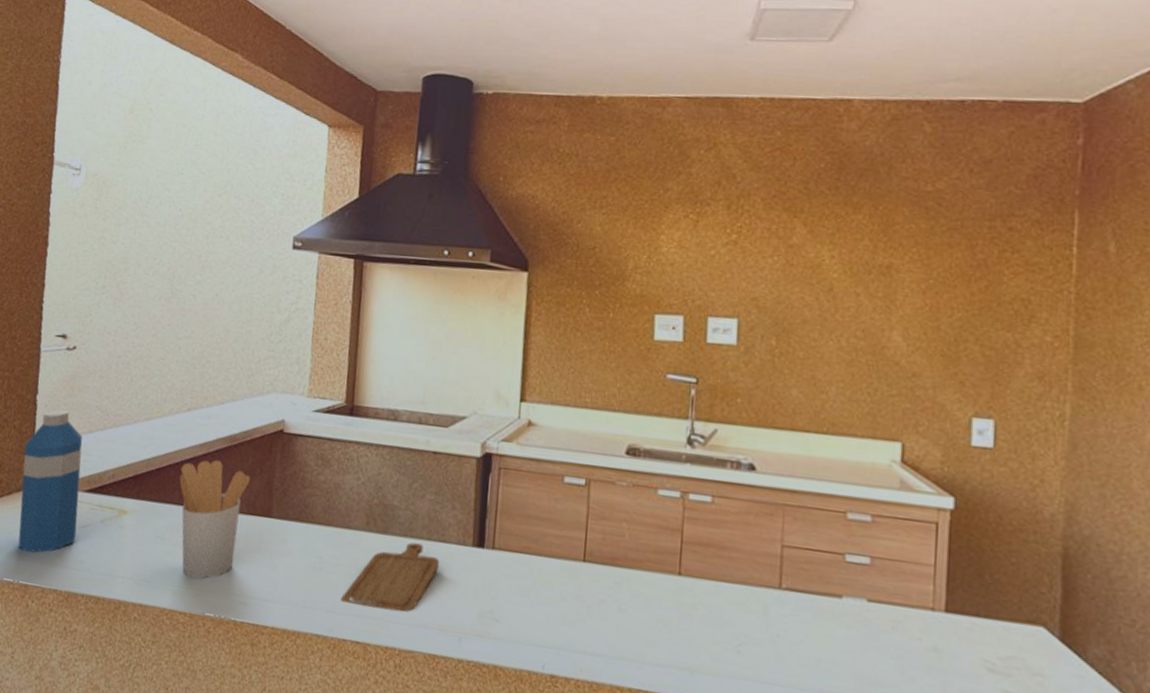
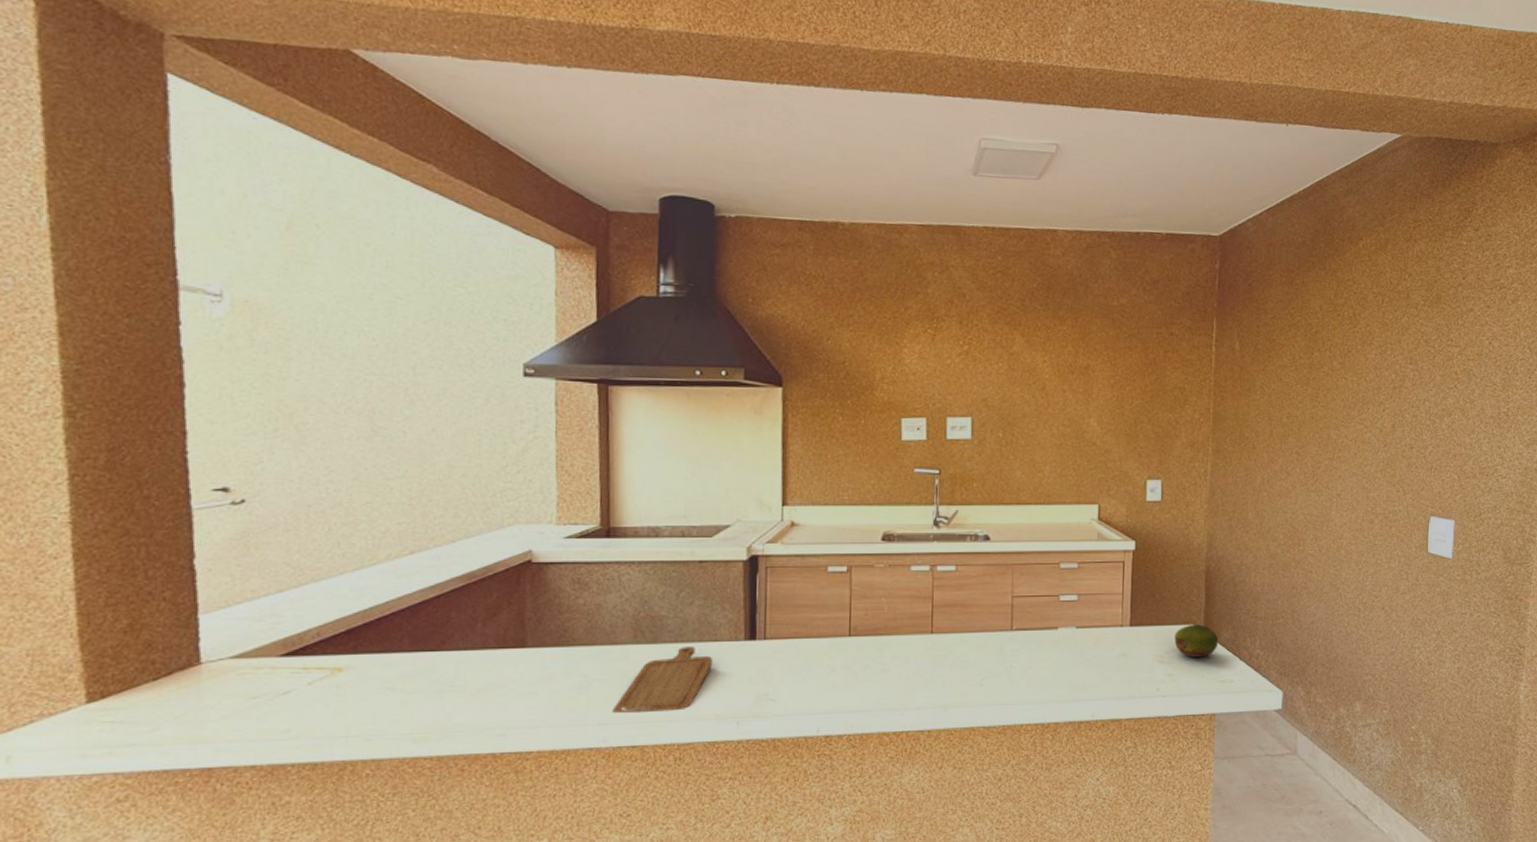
water bottle: present [17,409,83,553] -> none [184,571,275,733]
utensil holder: present [179,459,251,579] -> none [408,599,497,722]
fruit: none [1013,625,1084,677] -> present [1174,624,1219,658]

